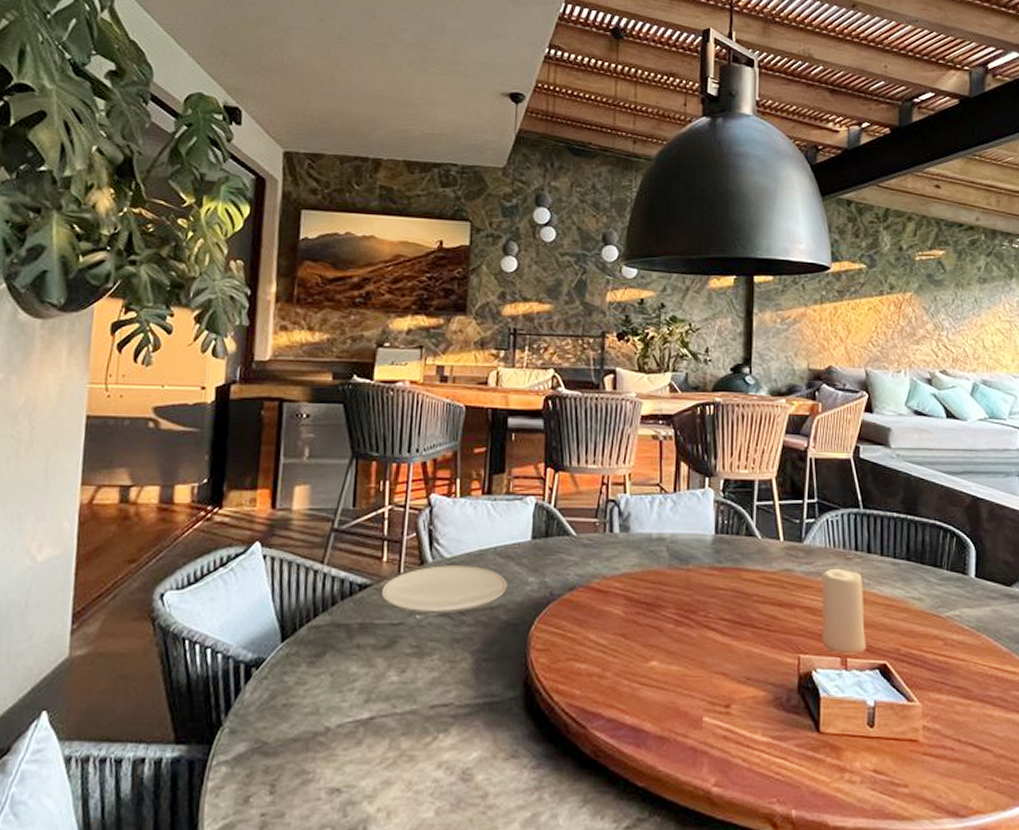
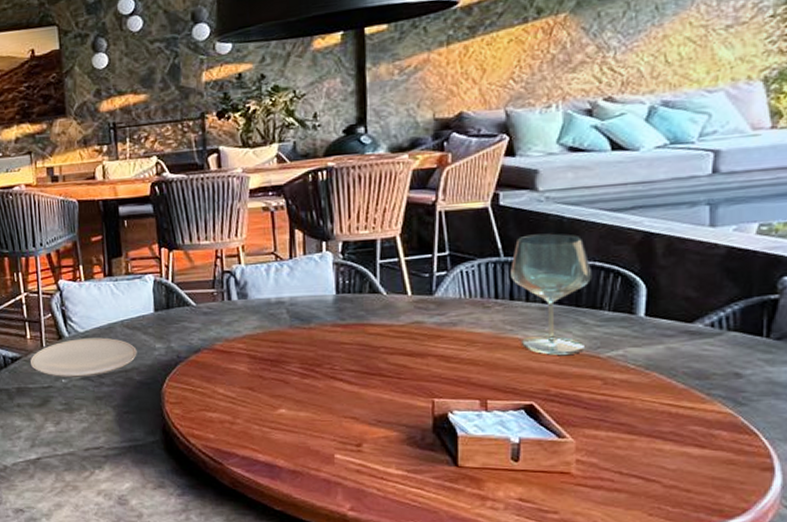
candle: present [821,568,867,654] -> none [456,317,510,397]
wine glass: none [868,489,934,612] -> present [510,233,593,355]

